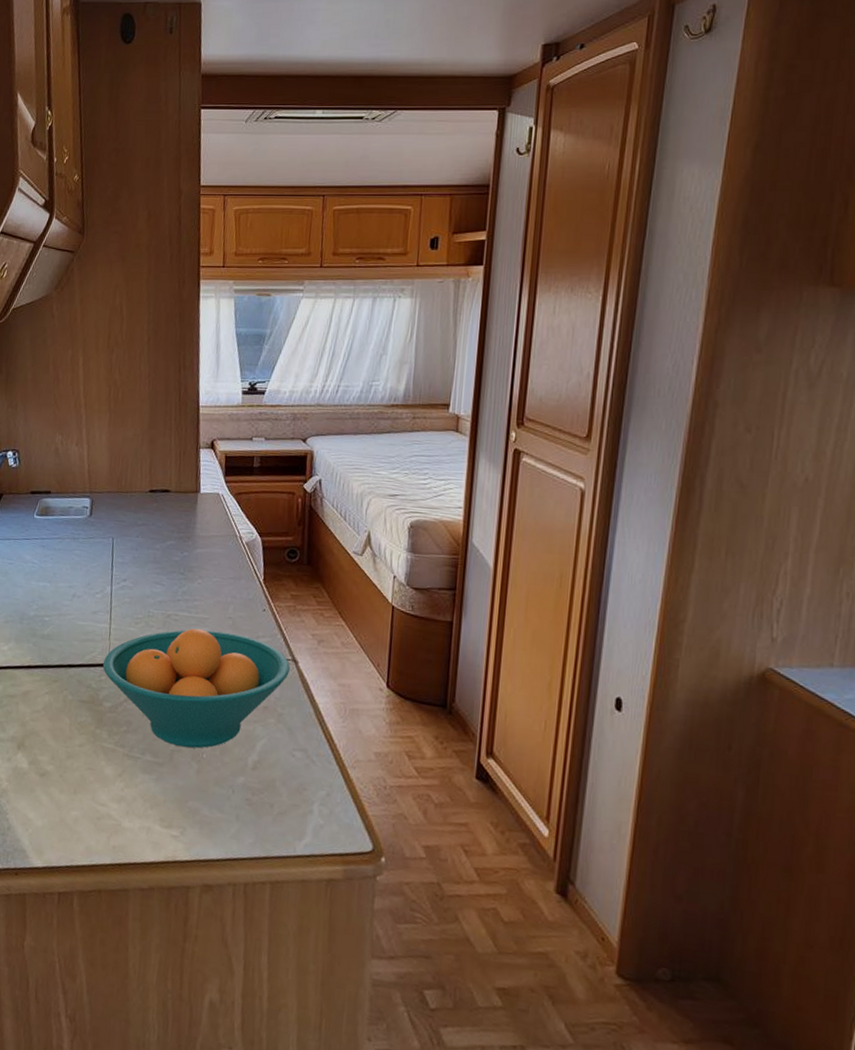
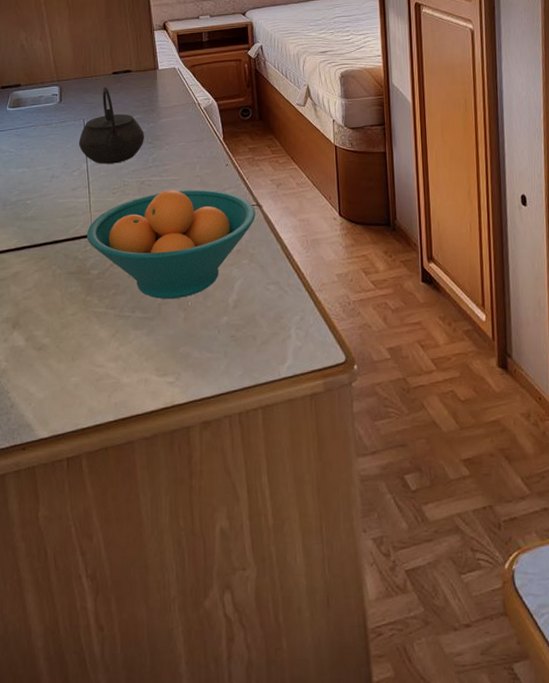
kettle: none [104,504,177,591] -> present [78,86,144,164]

